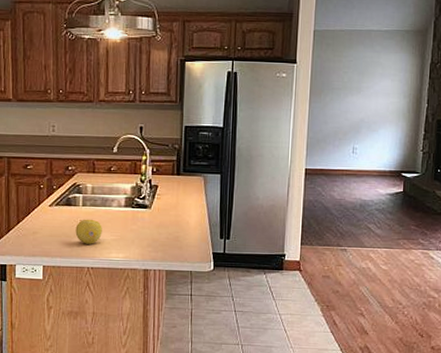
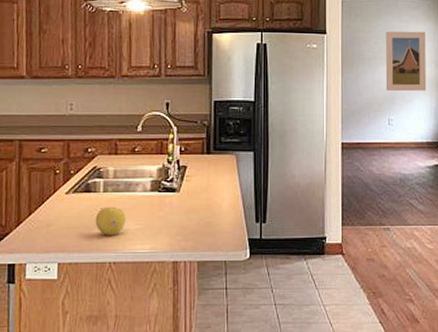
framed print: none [352,61,397,122] -> present [385,31,427,92]

